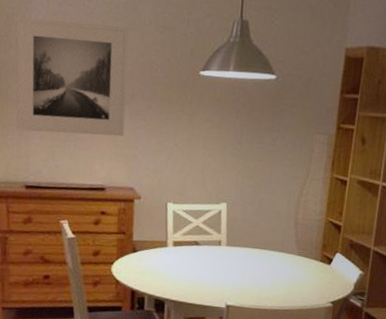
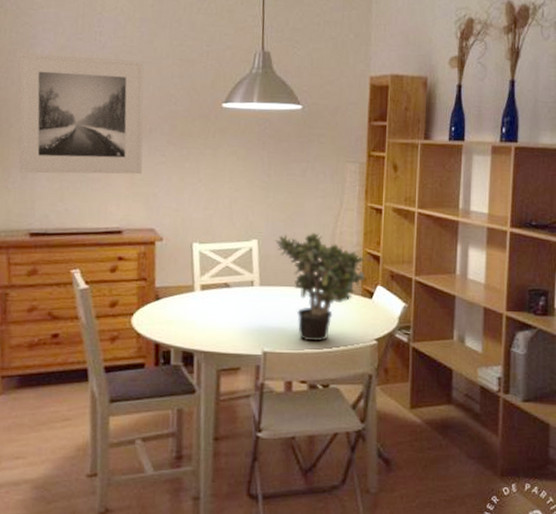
potted plant: none [243,199,326,301] -> present [275,232,366,342]

